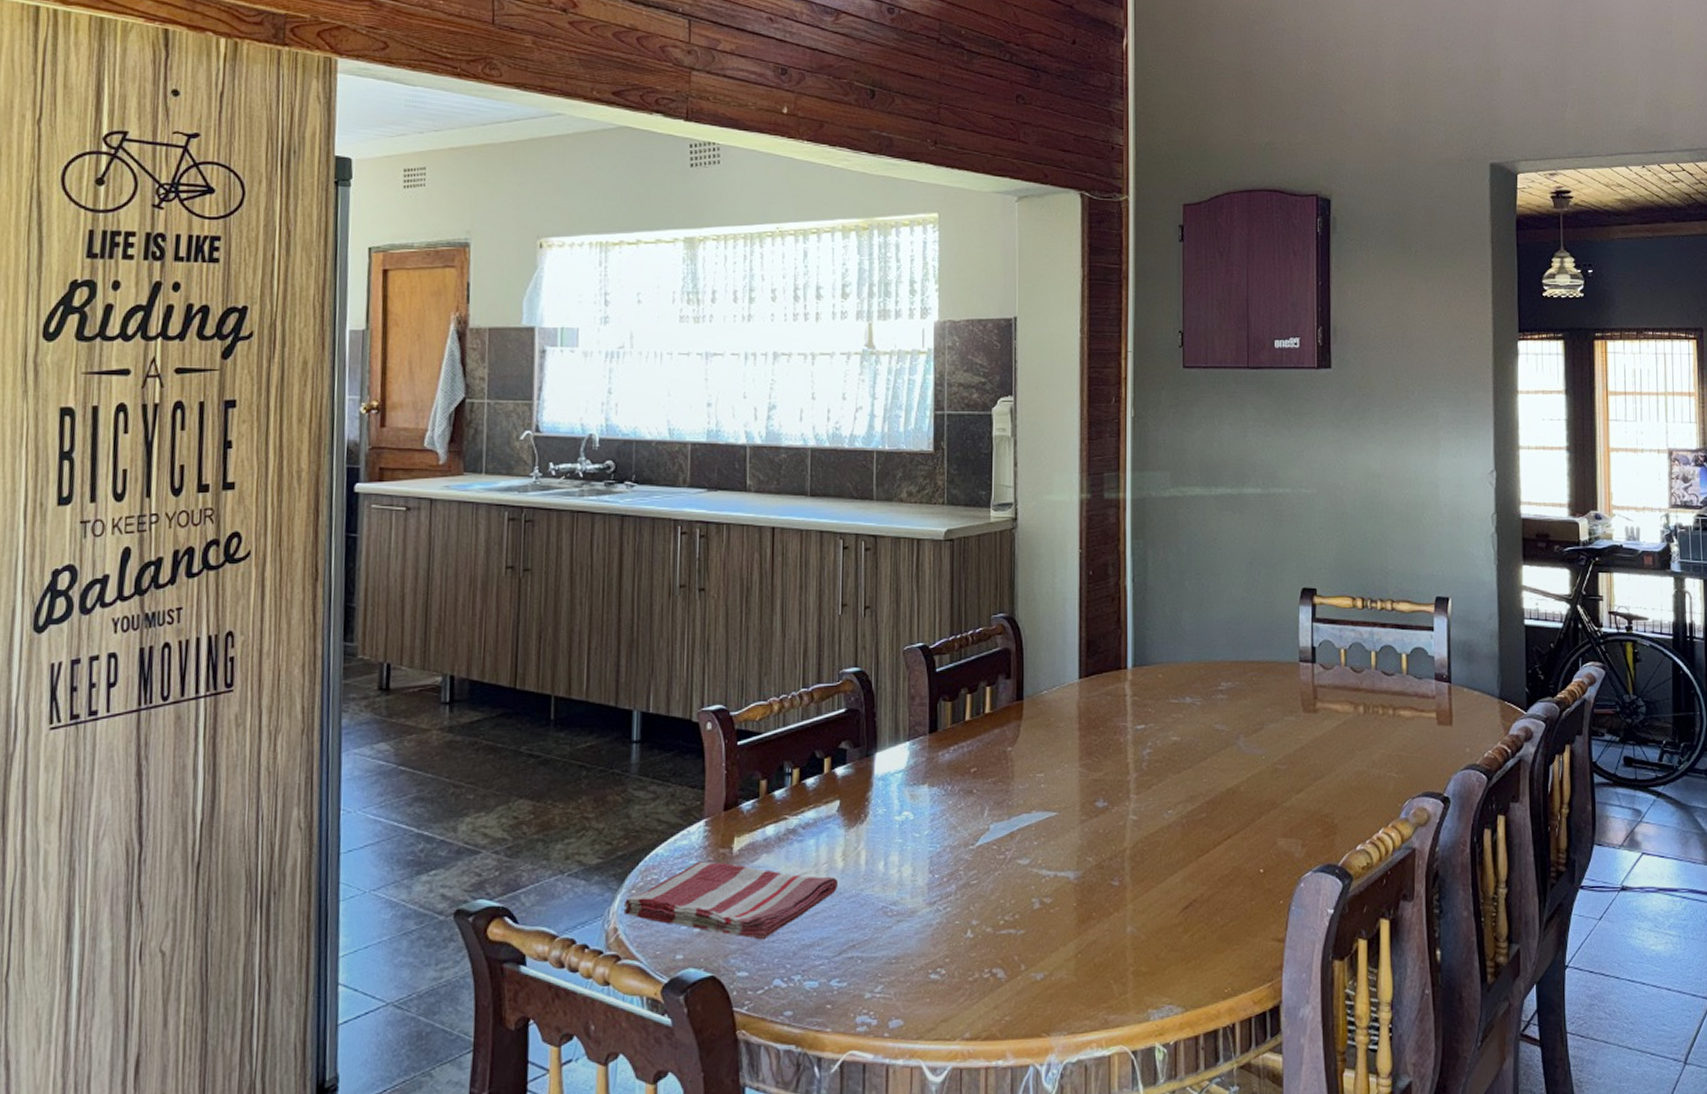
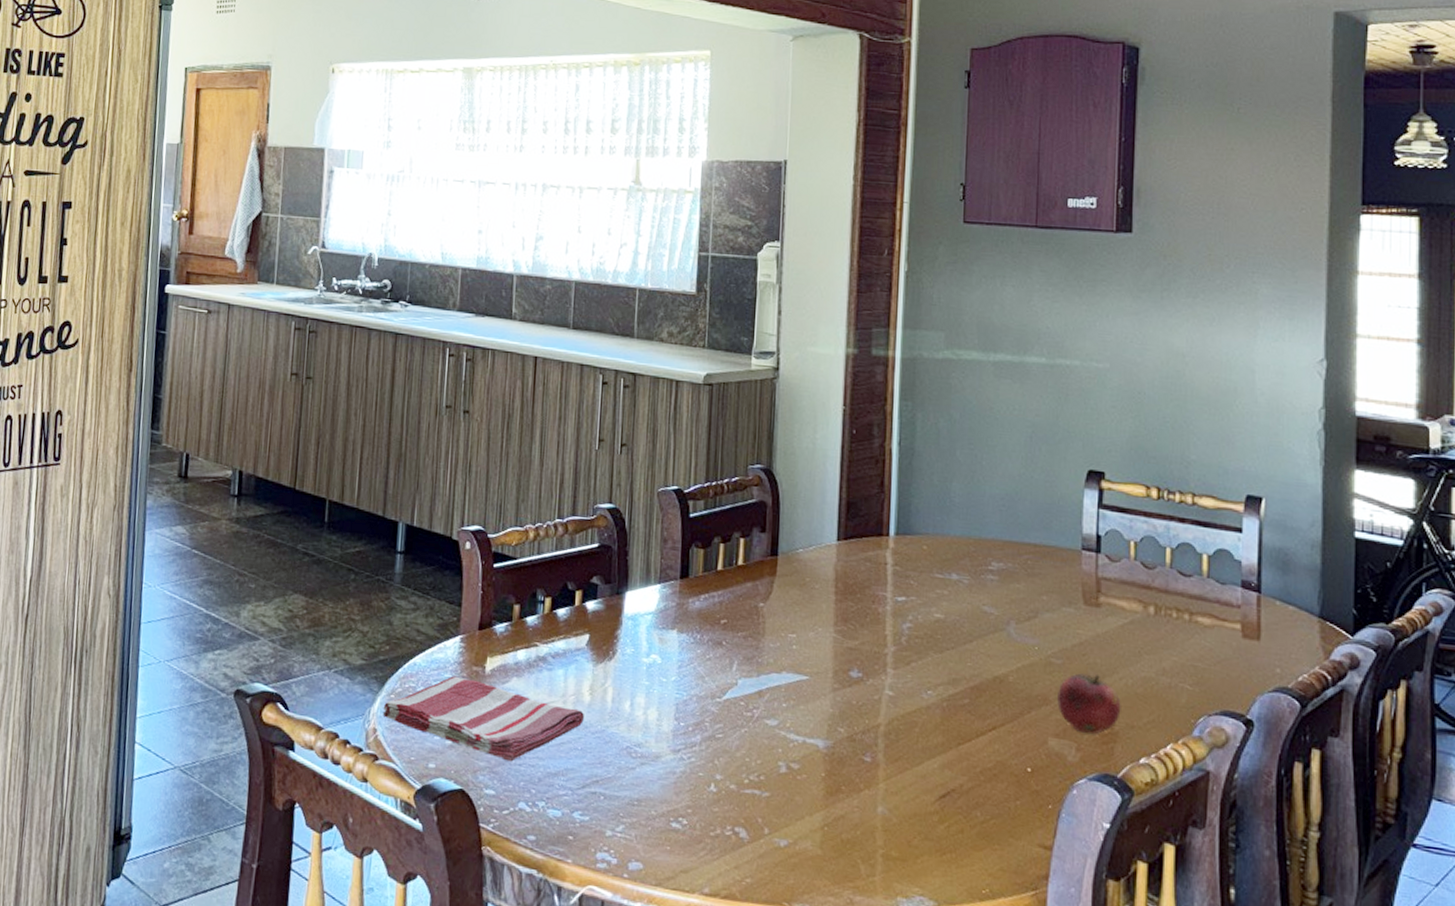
fruit: none [1284,775,1339,831] -> present [1057,673,1121,735]

